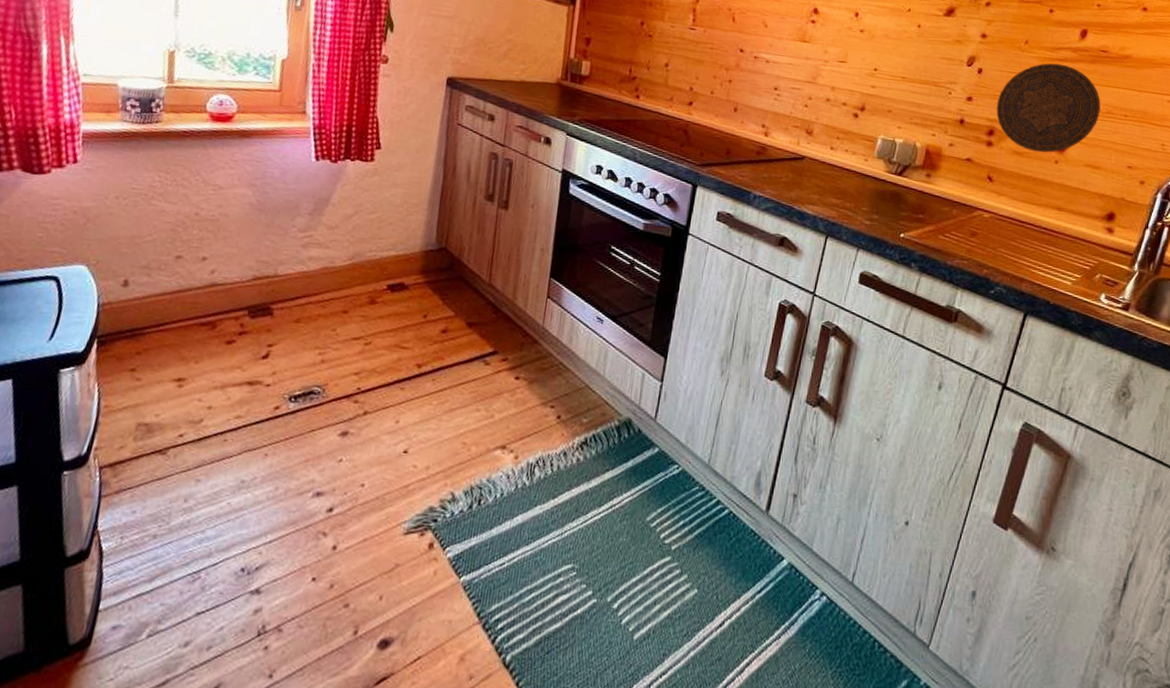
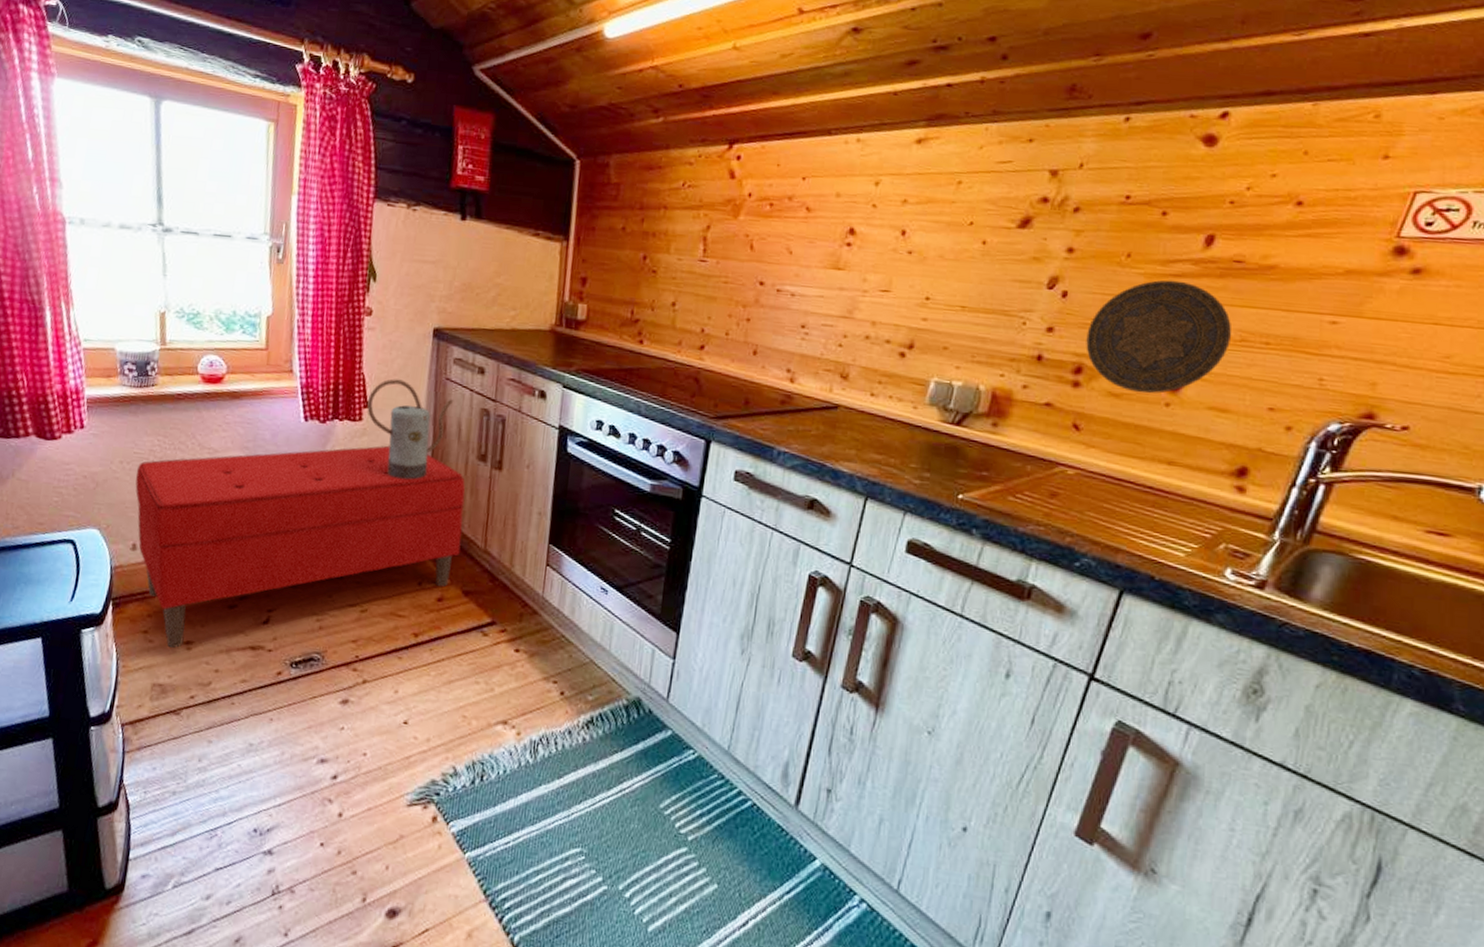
bench: none [131,185,473,387] -> present [135,445,466,649]
watering can: none [379,122,465,218] -> present [366,378,454,480]

